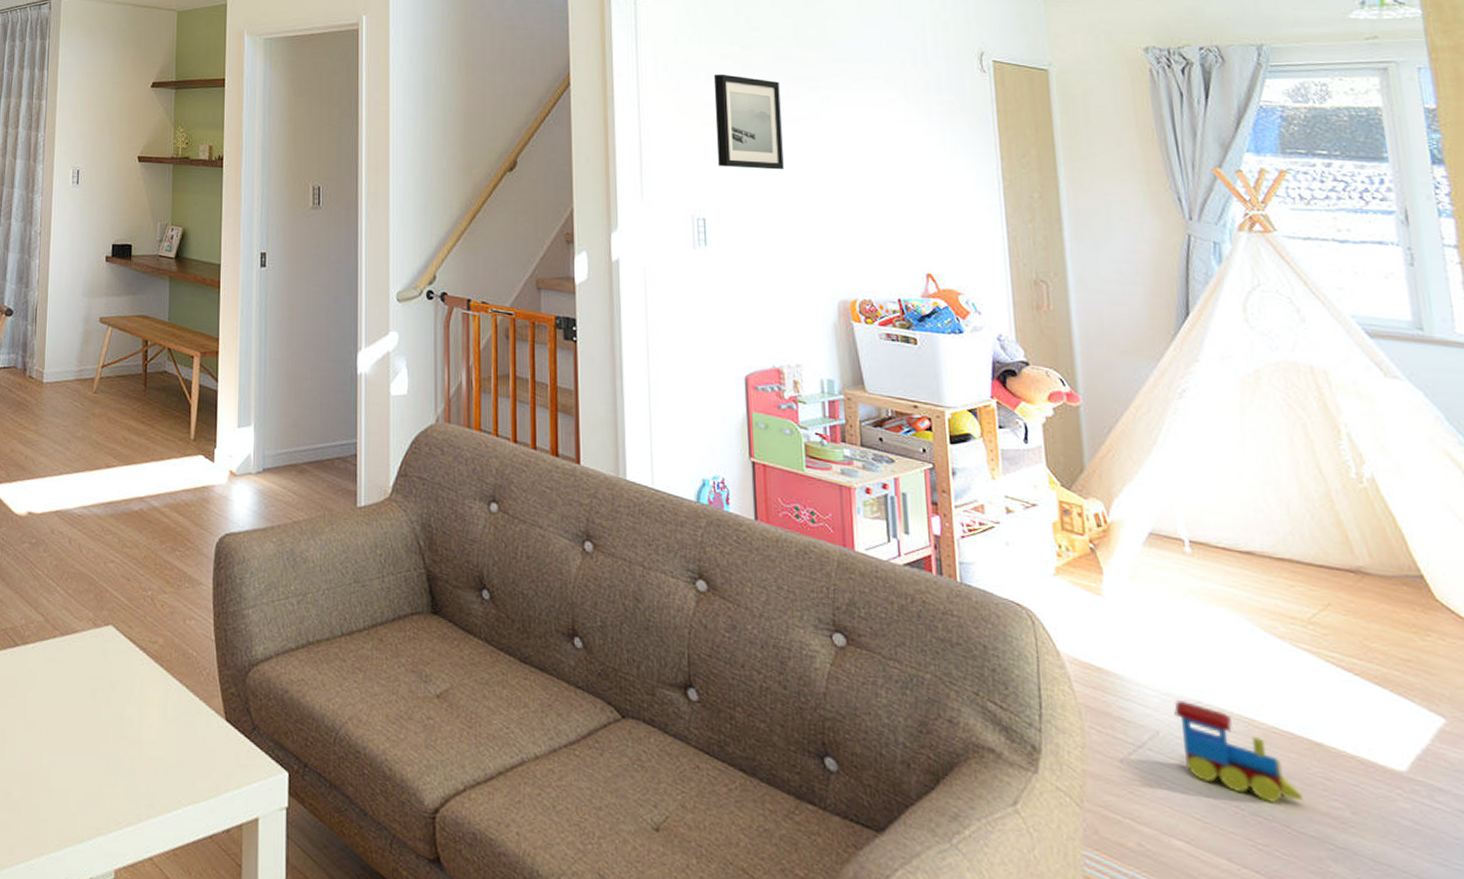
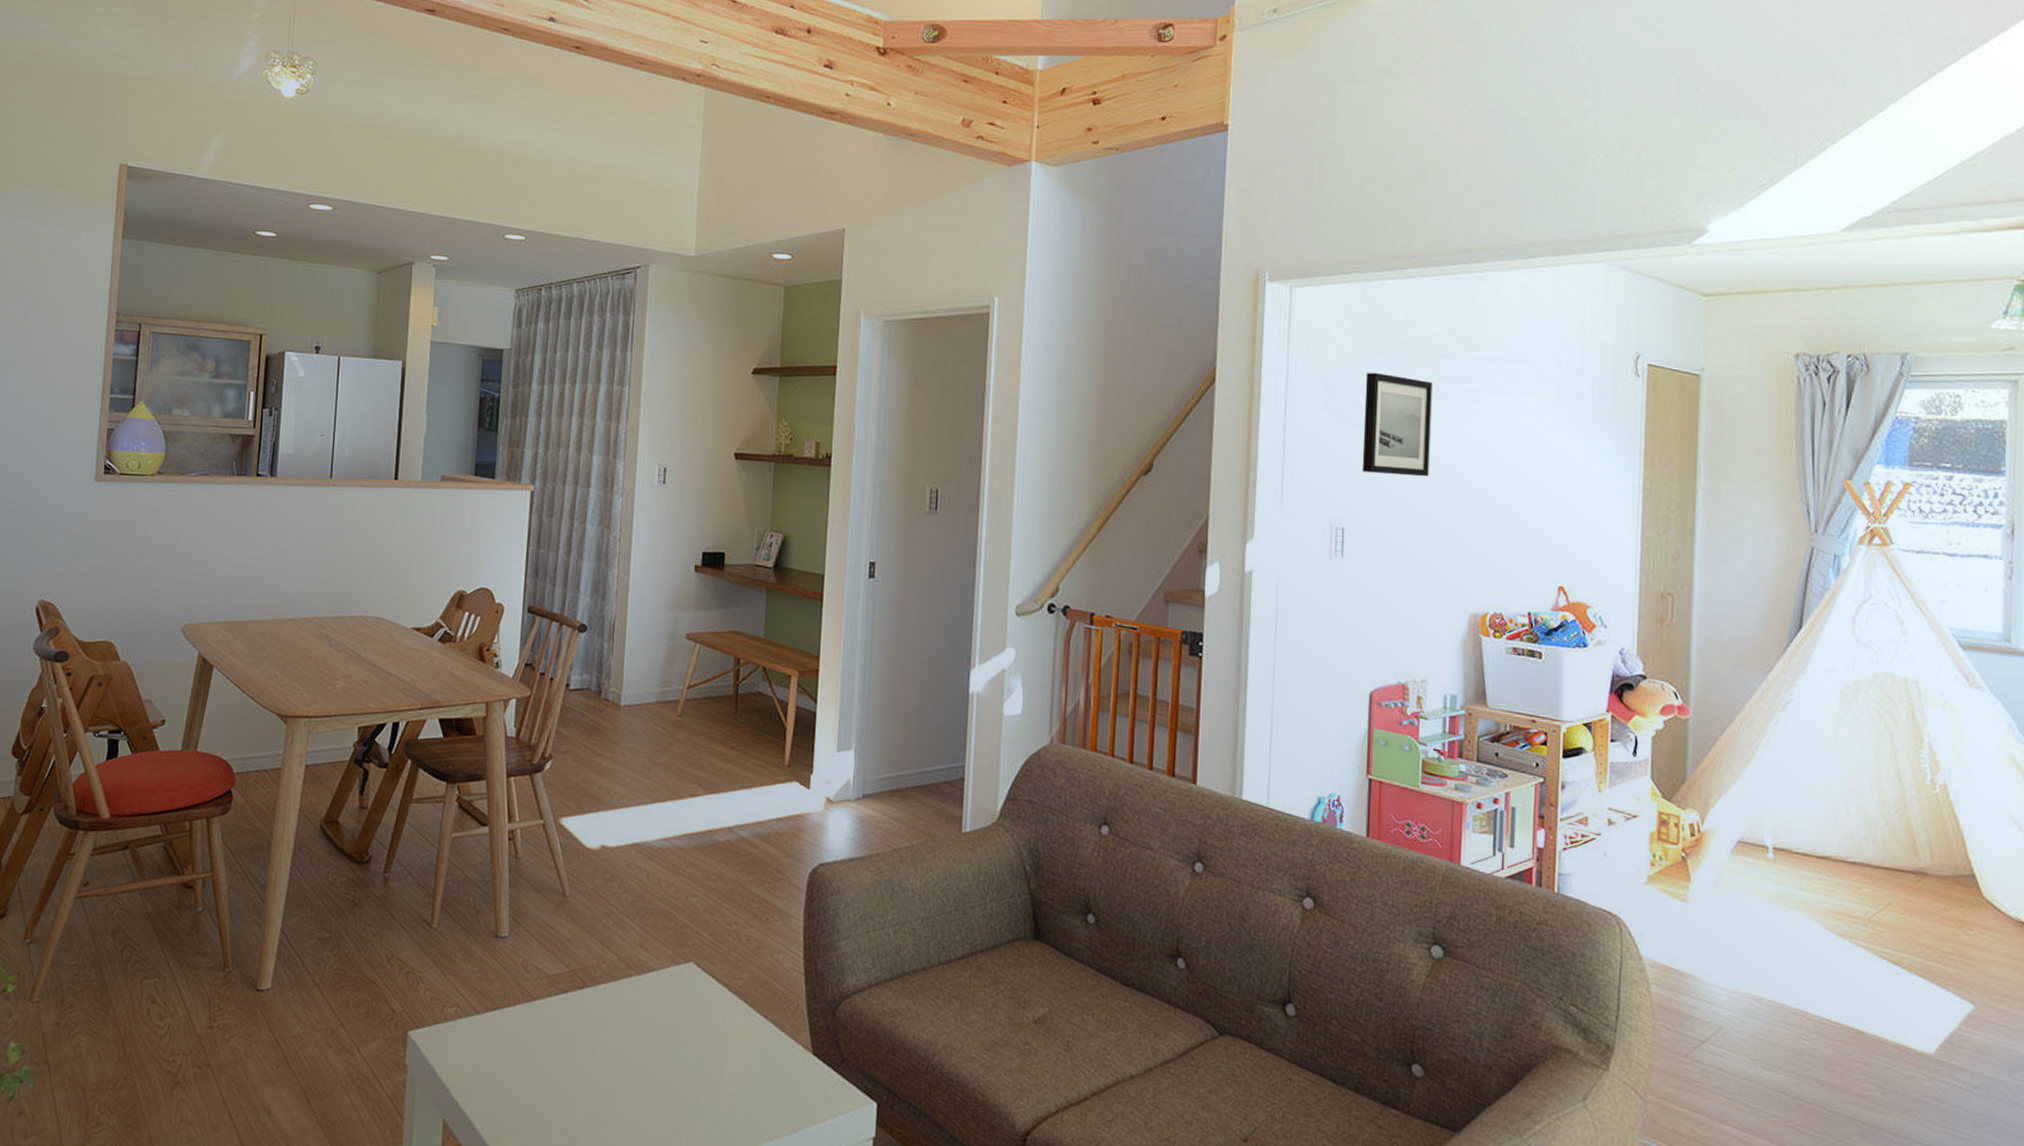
toy train: present [1174,700,1304,804] -> none [1739,997,1842,1088]

